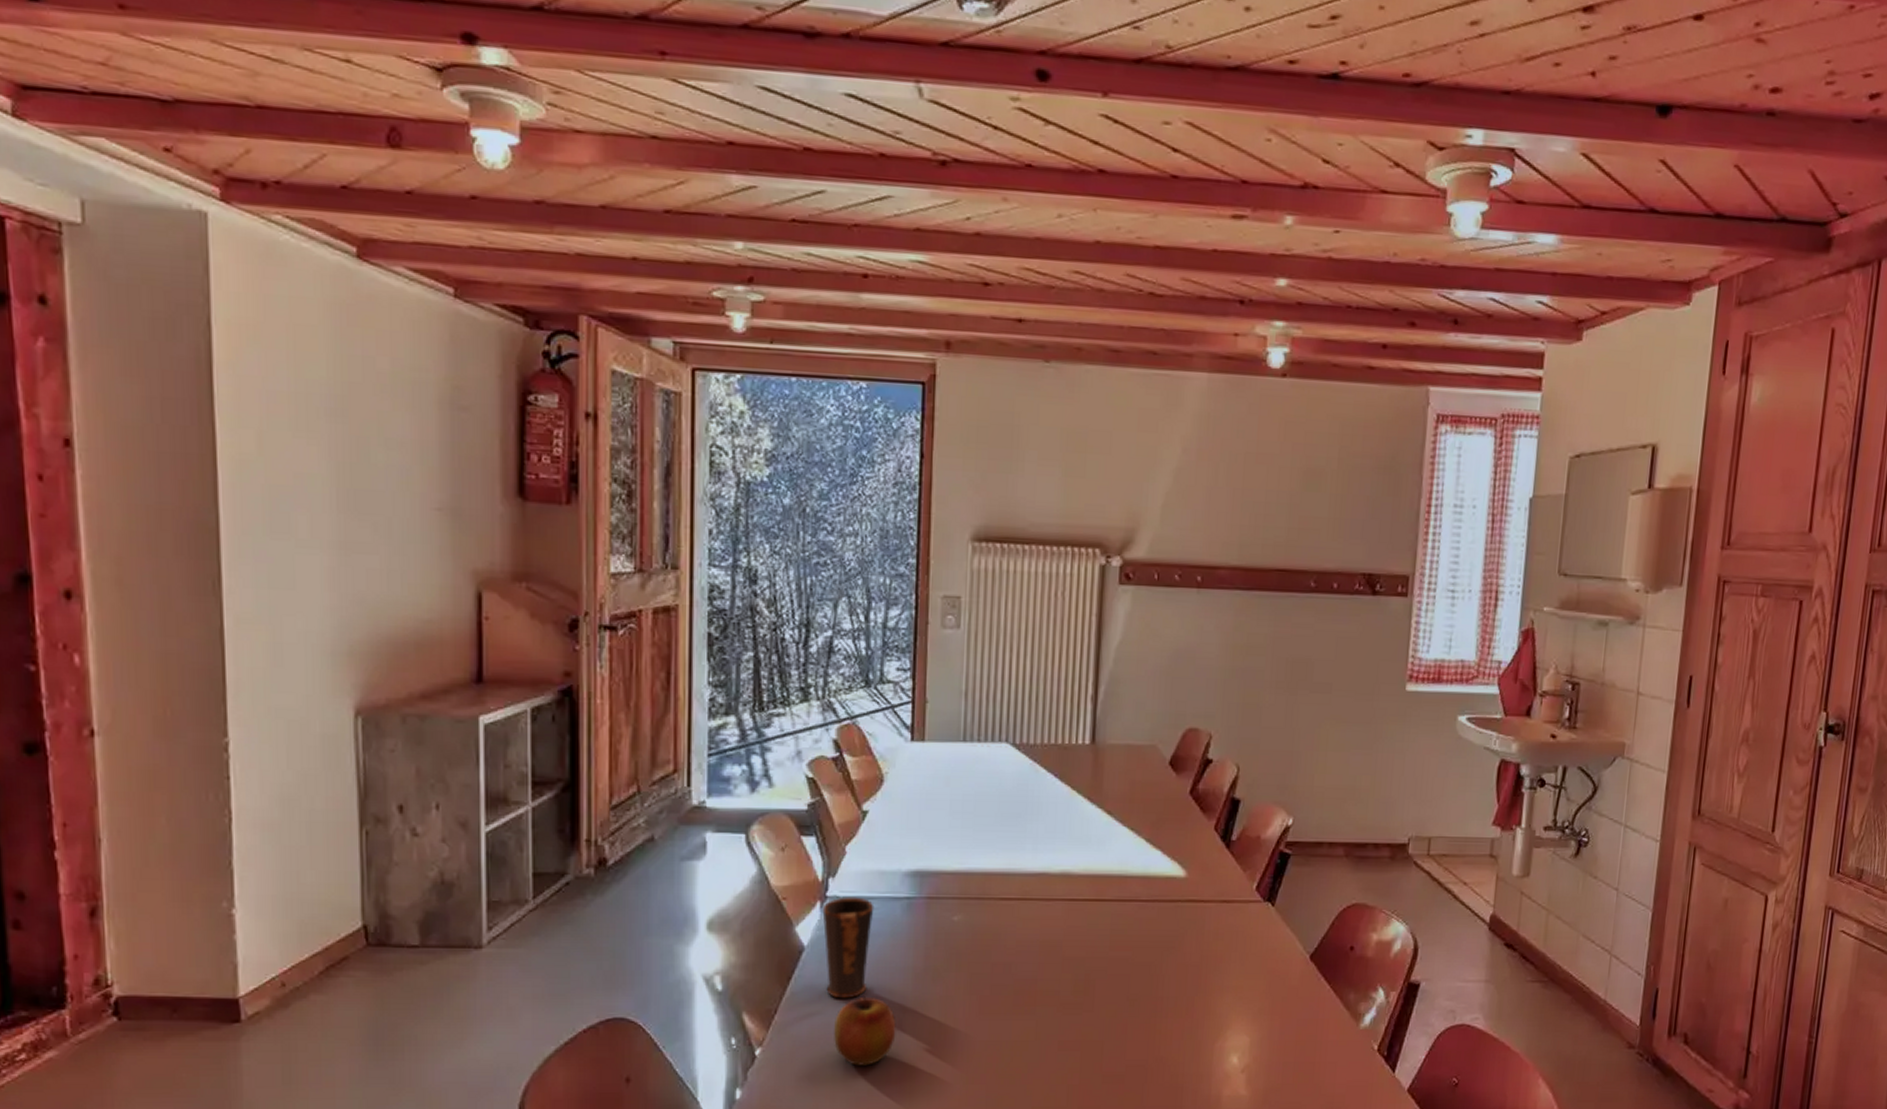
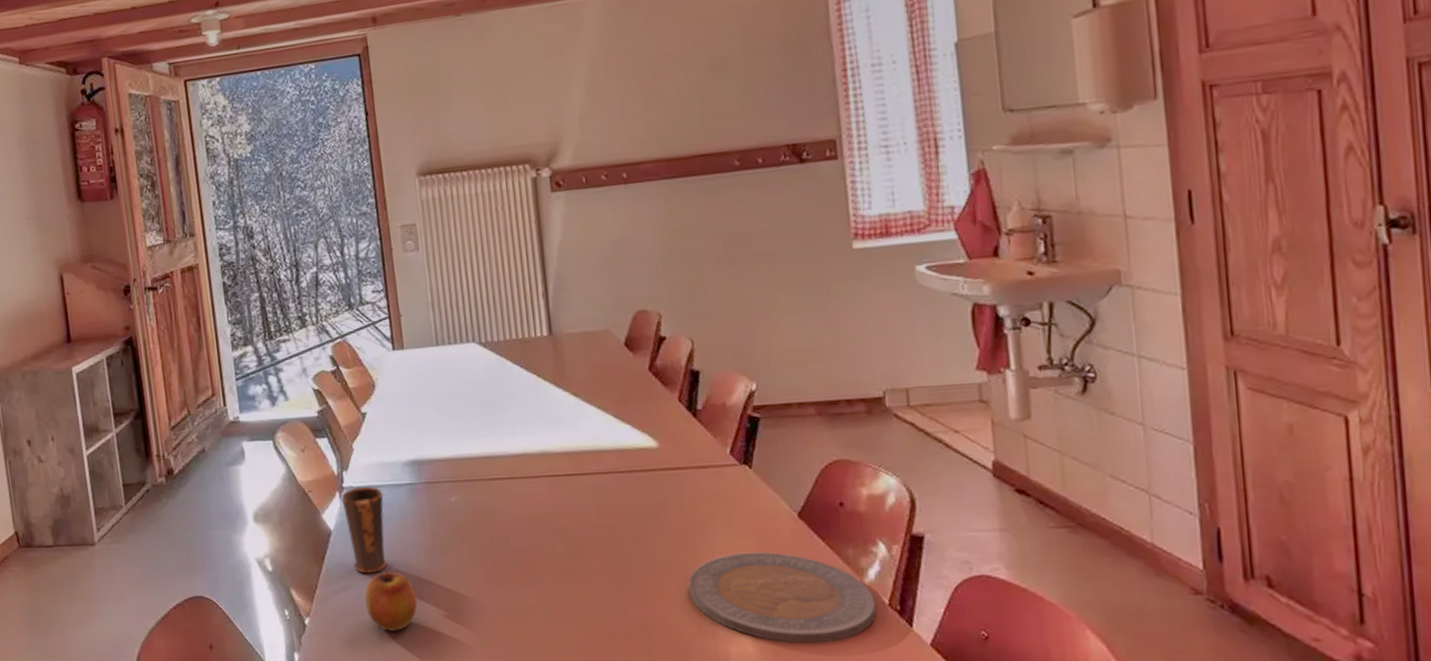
plate: none [1192,992,1366,1087] -> present [688,552,876,644]

